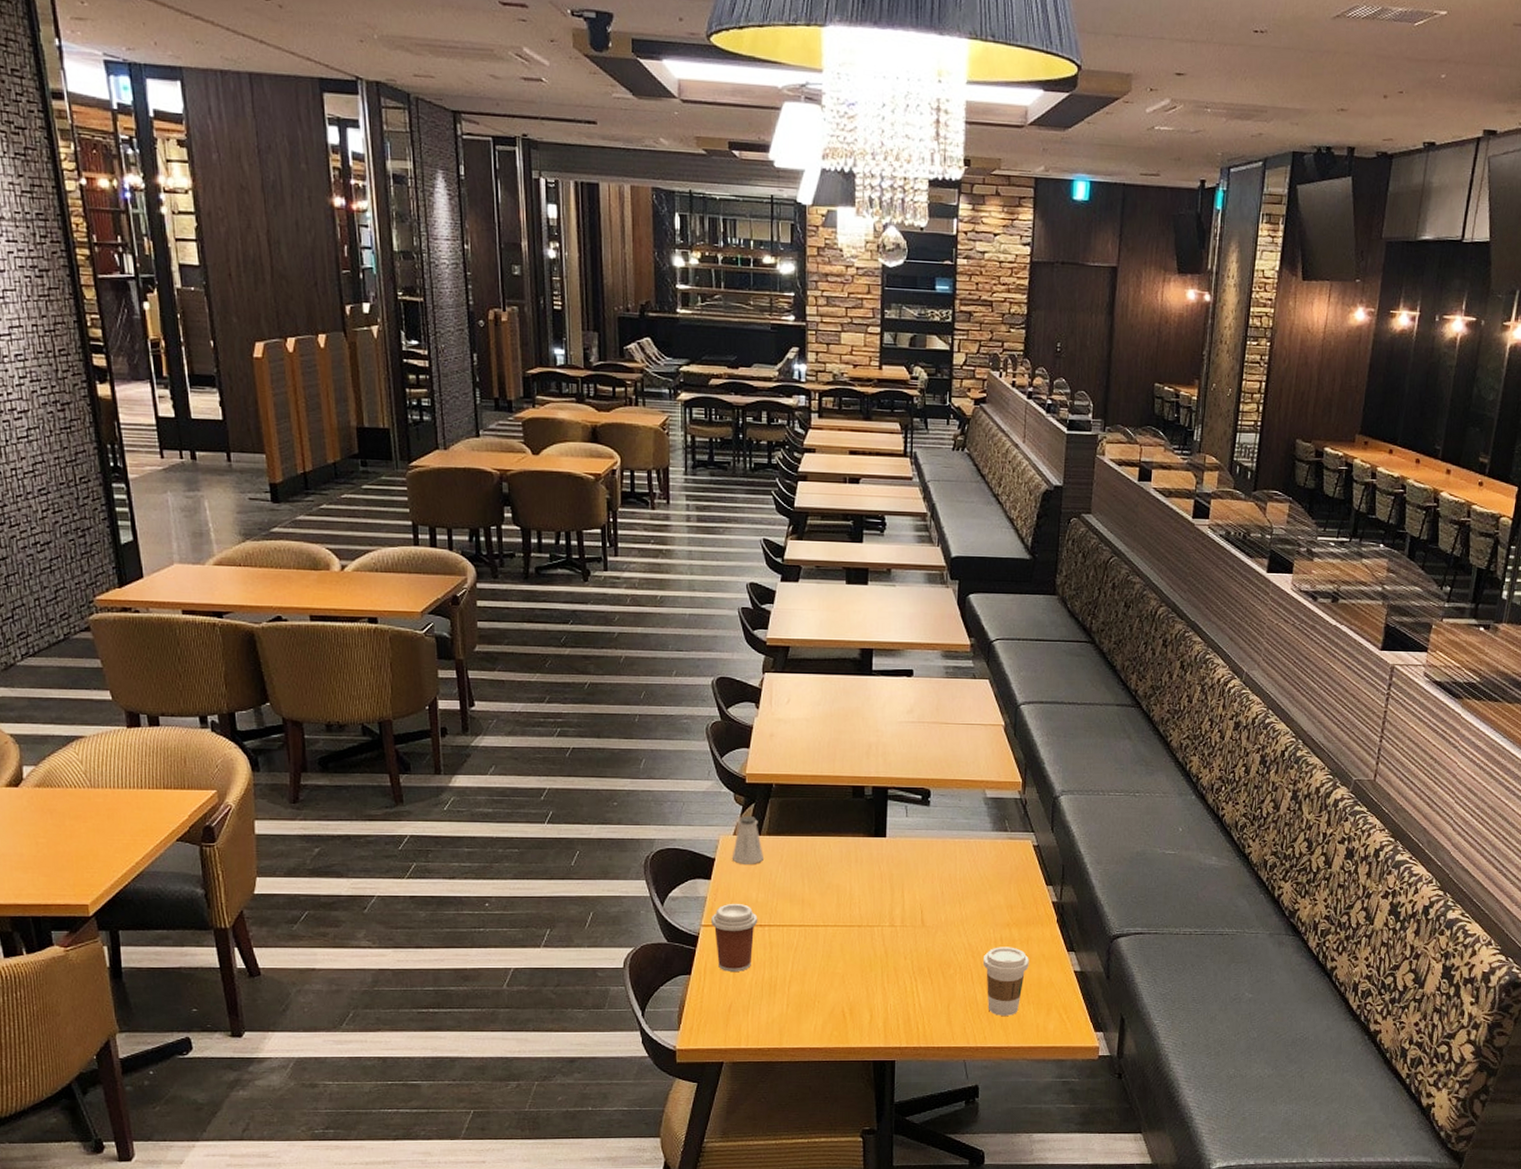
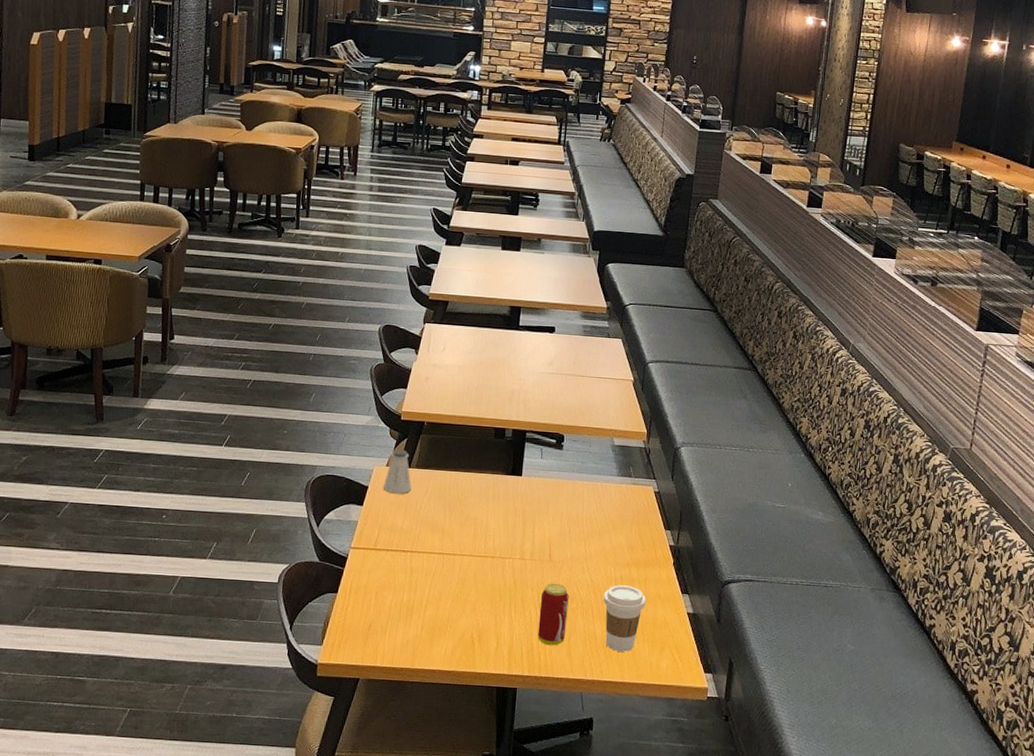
coffee cup: present [710,903,758,971] -> none [359,528,402,593]
beverage can: none [914,949,946,1015] -> present [537,583,569,646]

